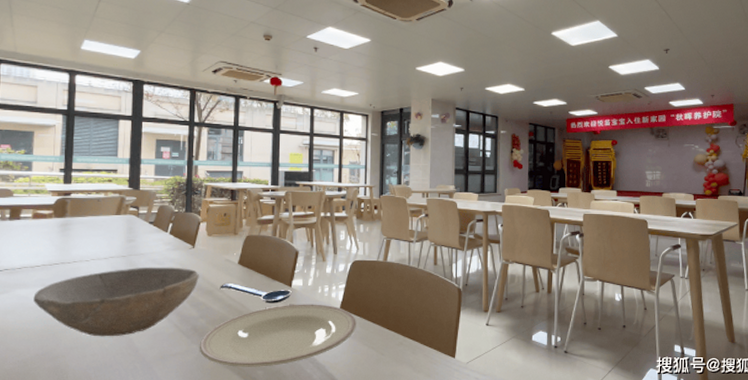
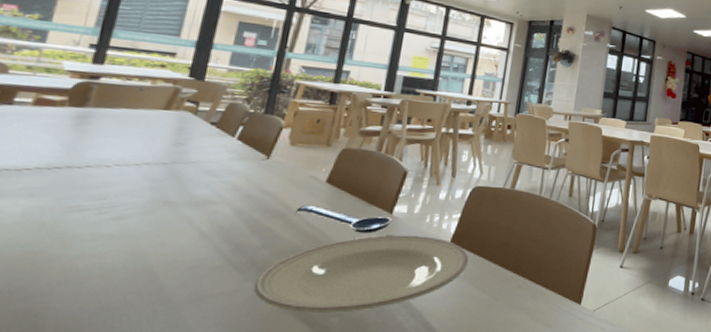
bowl: present [33,267,199,337] -> none [10,178,270,270]

